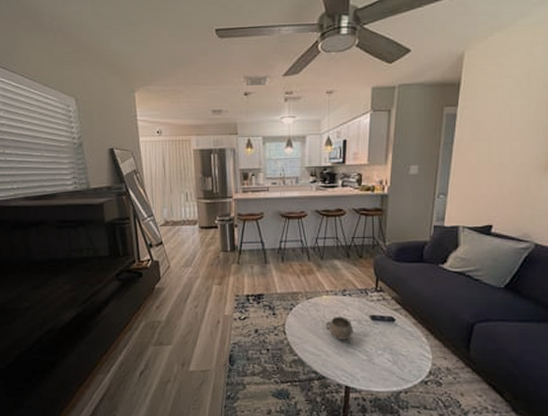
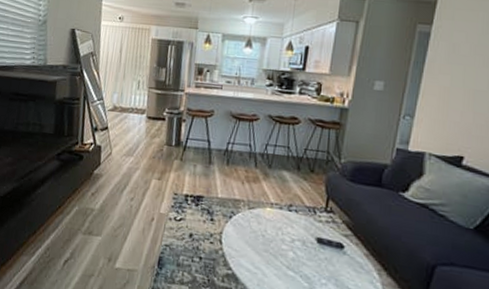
decorative bowl: present [326,316,353,340] -> none [266,232,296,261]

